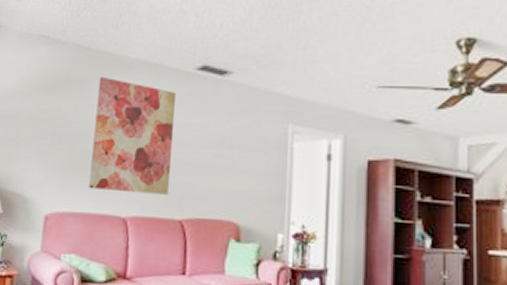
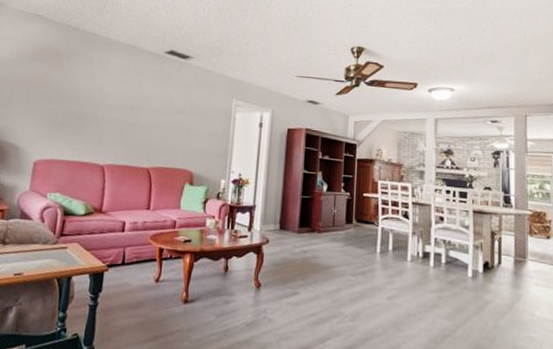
wall art: present [89,76,177,195] -> none [73,52,149,148]

